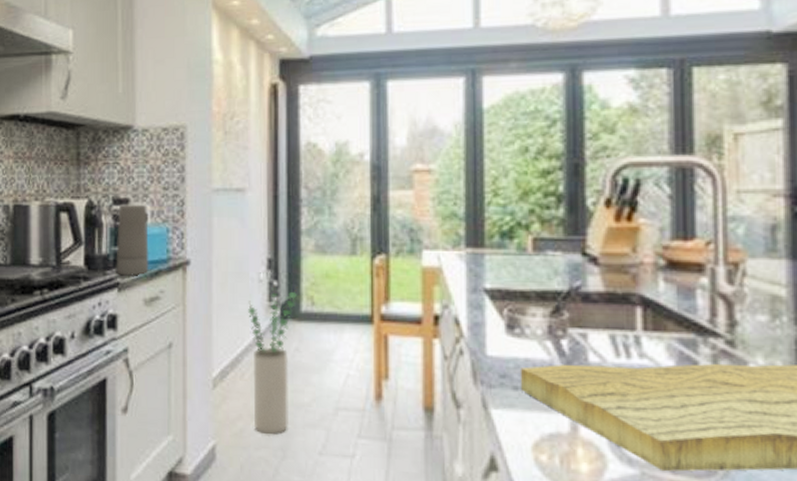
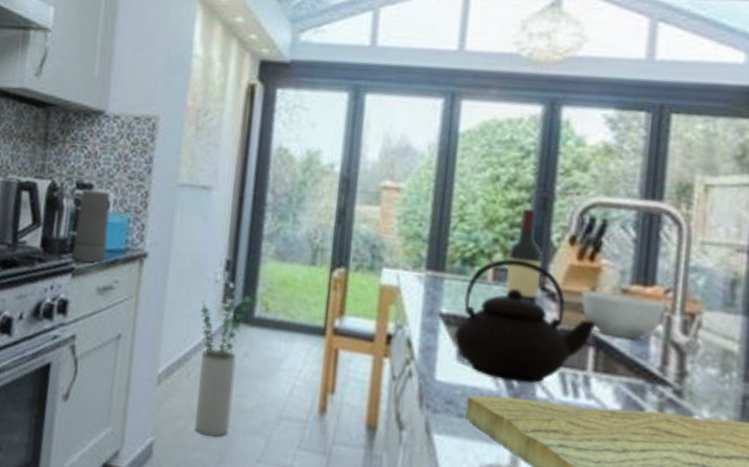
teapot: none [501,227,641,349] -> present [454,259,596,383]
wine bottle: none [545,176,581,270] -> present [505,208,543,304]
bowl: none [623,251,708,294] -> present [581,290,666,339]

